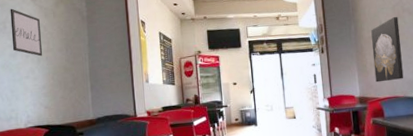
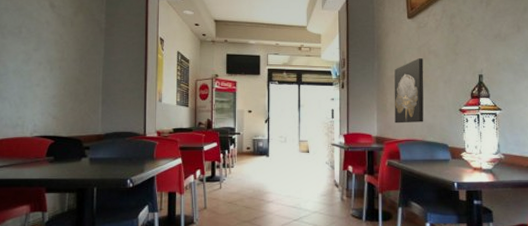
wall art: present [10,8,43,57] -> none [26,13,57,65]

